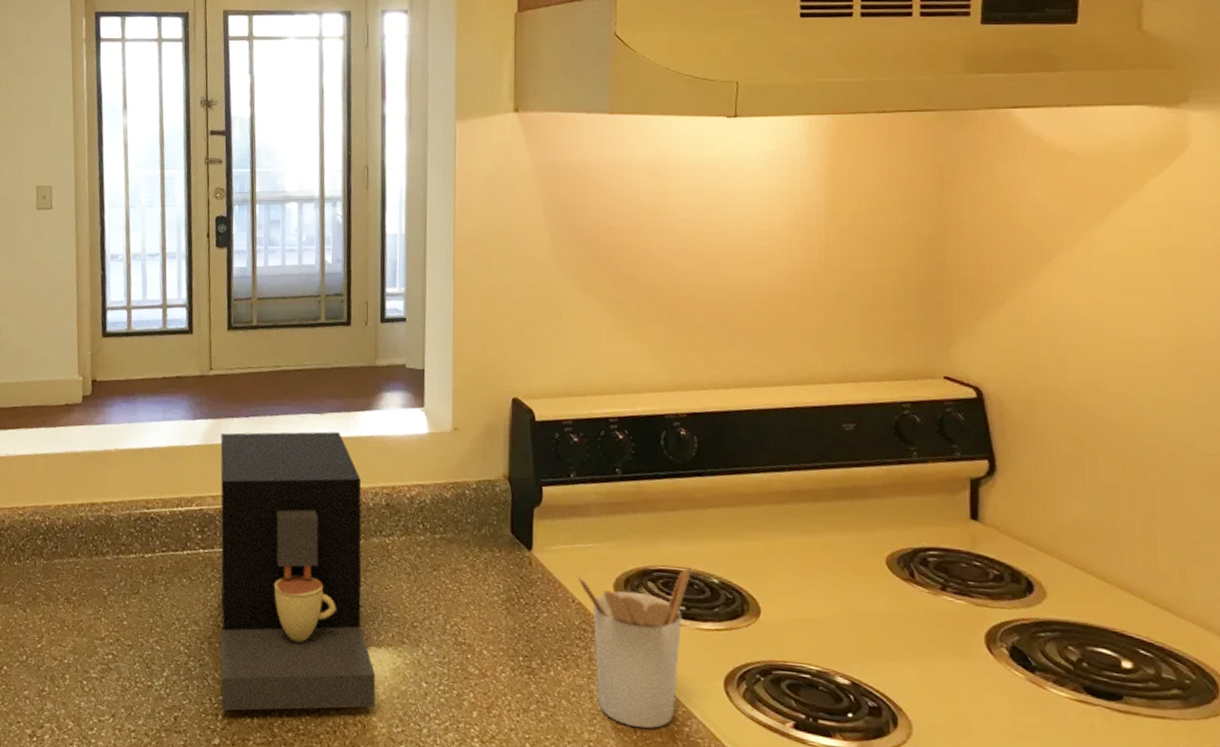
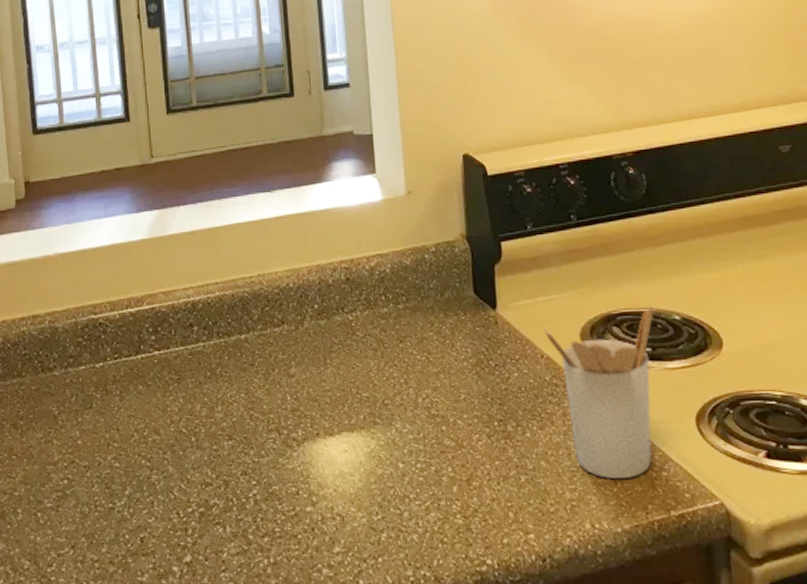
coffee maker: present [220,431,376,711] -> none [168,209,353,523]

